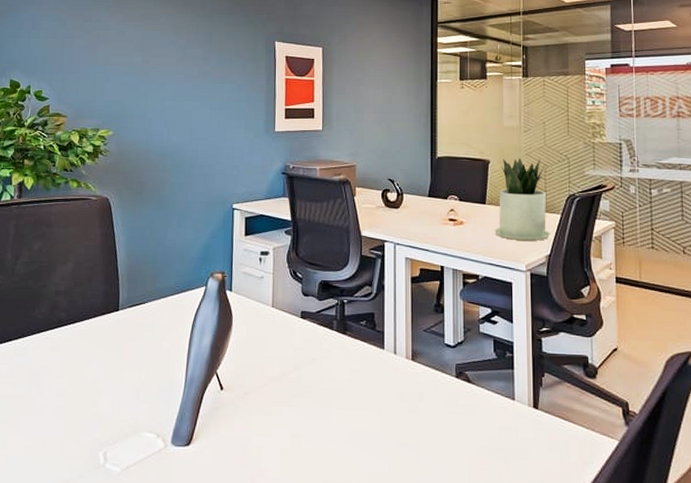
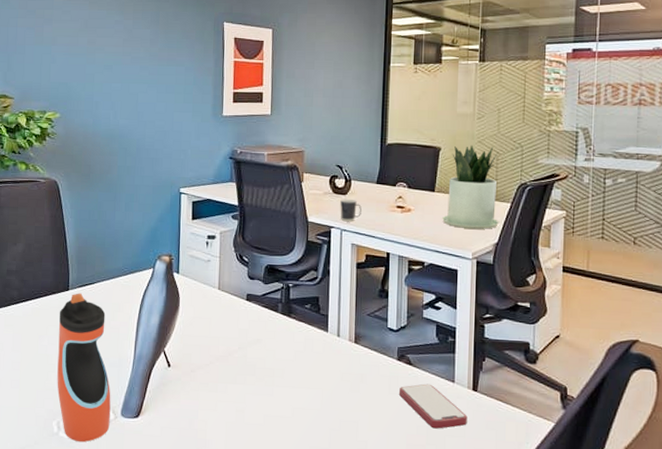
water bottle: none [104,313,161,475] -> present [57,293,111,443]
mug: none [393,213,414,235] -> present [340,199,362,221]
smartphone: none [459,402,530,450] -> present [399,383,468,429]

